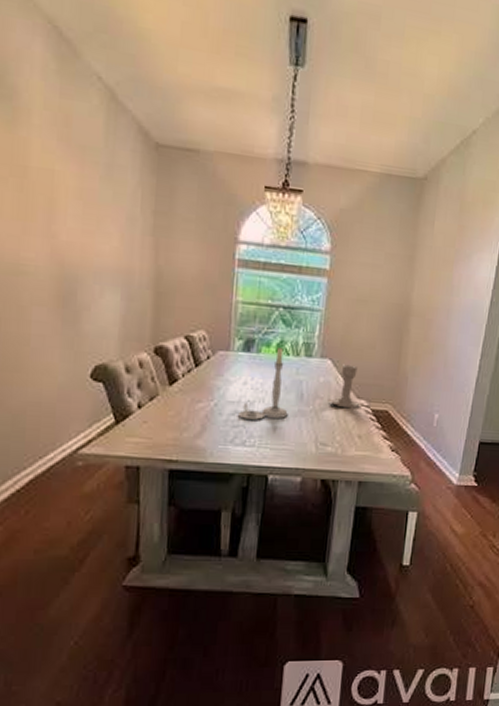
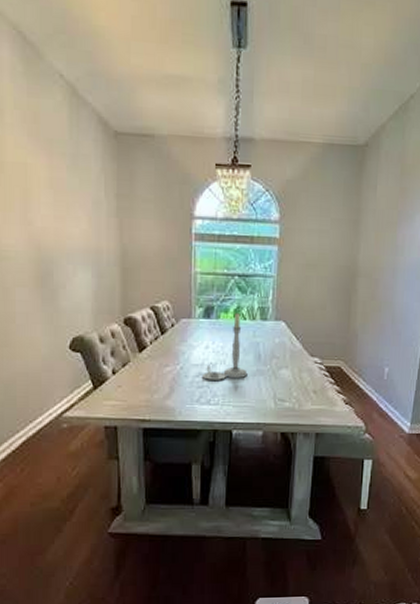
candlestick: present [328,364,360,409] -> none [283,325,314,366]

